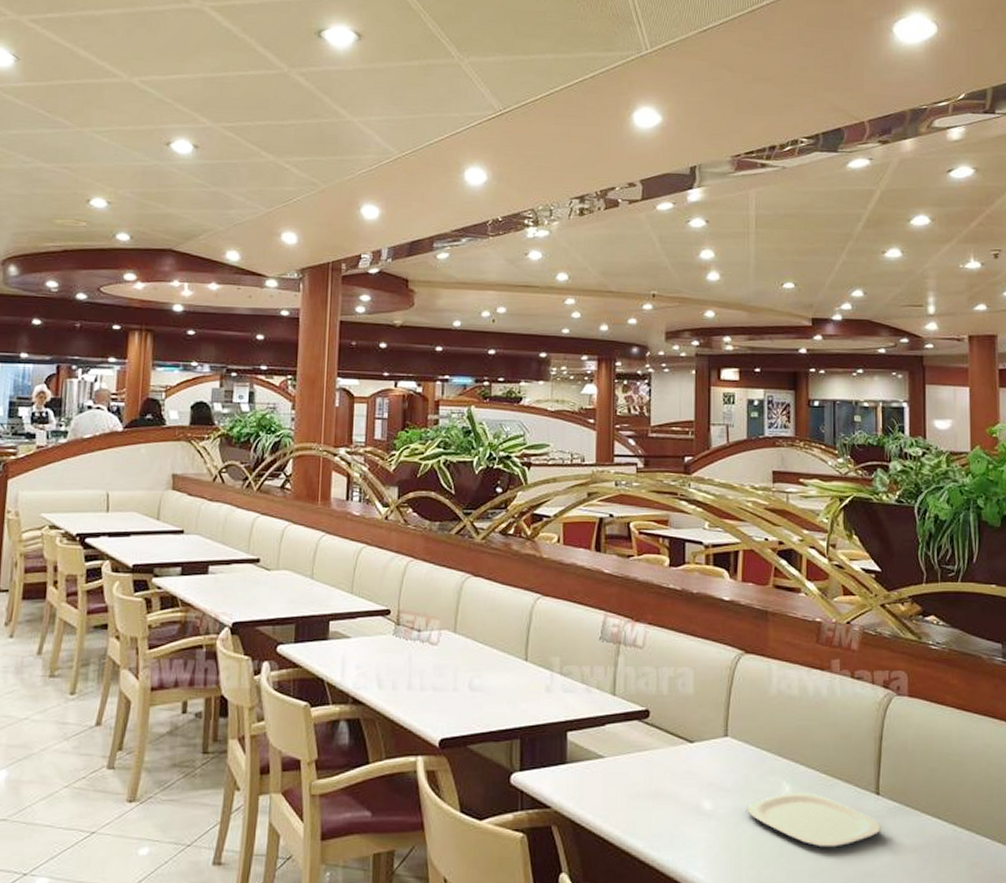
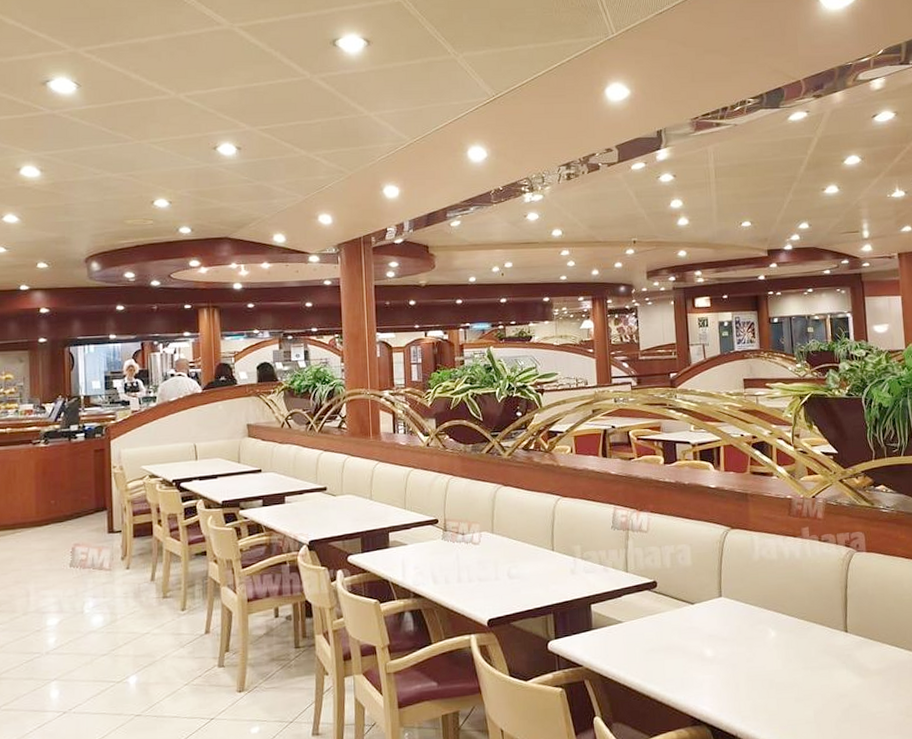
plate: present [747,792,881,848] -> none [741,635,851,678]

